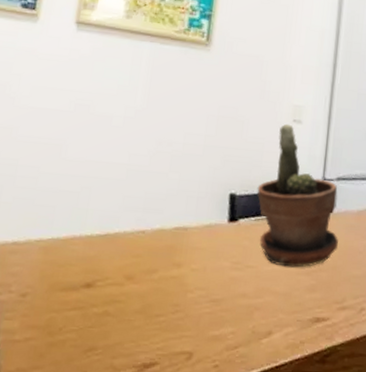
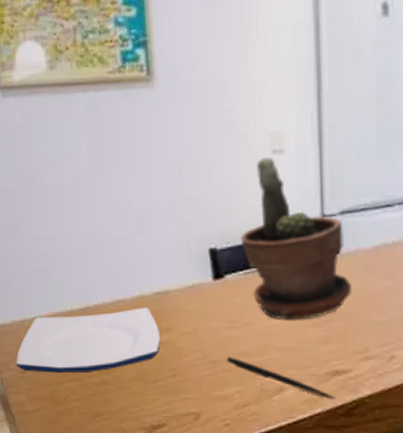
plate: none [18,239,172,302] -> present [16,307,161,373]
pen: none [226,296,314,345] -> present [226,357,335,399]

